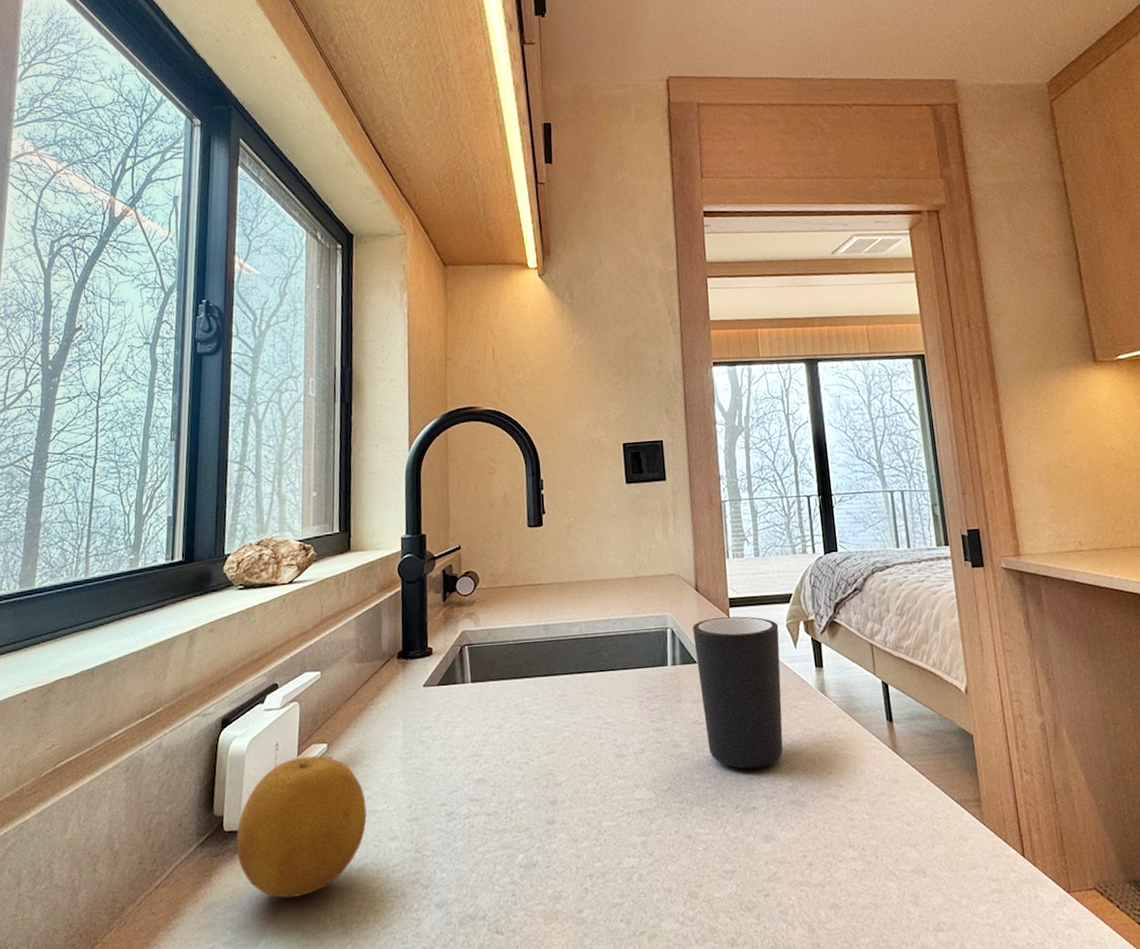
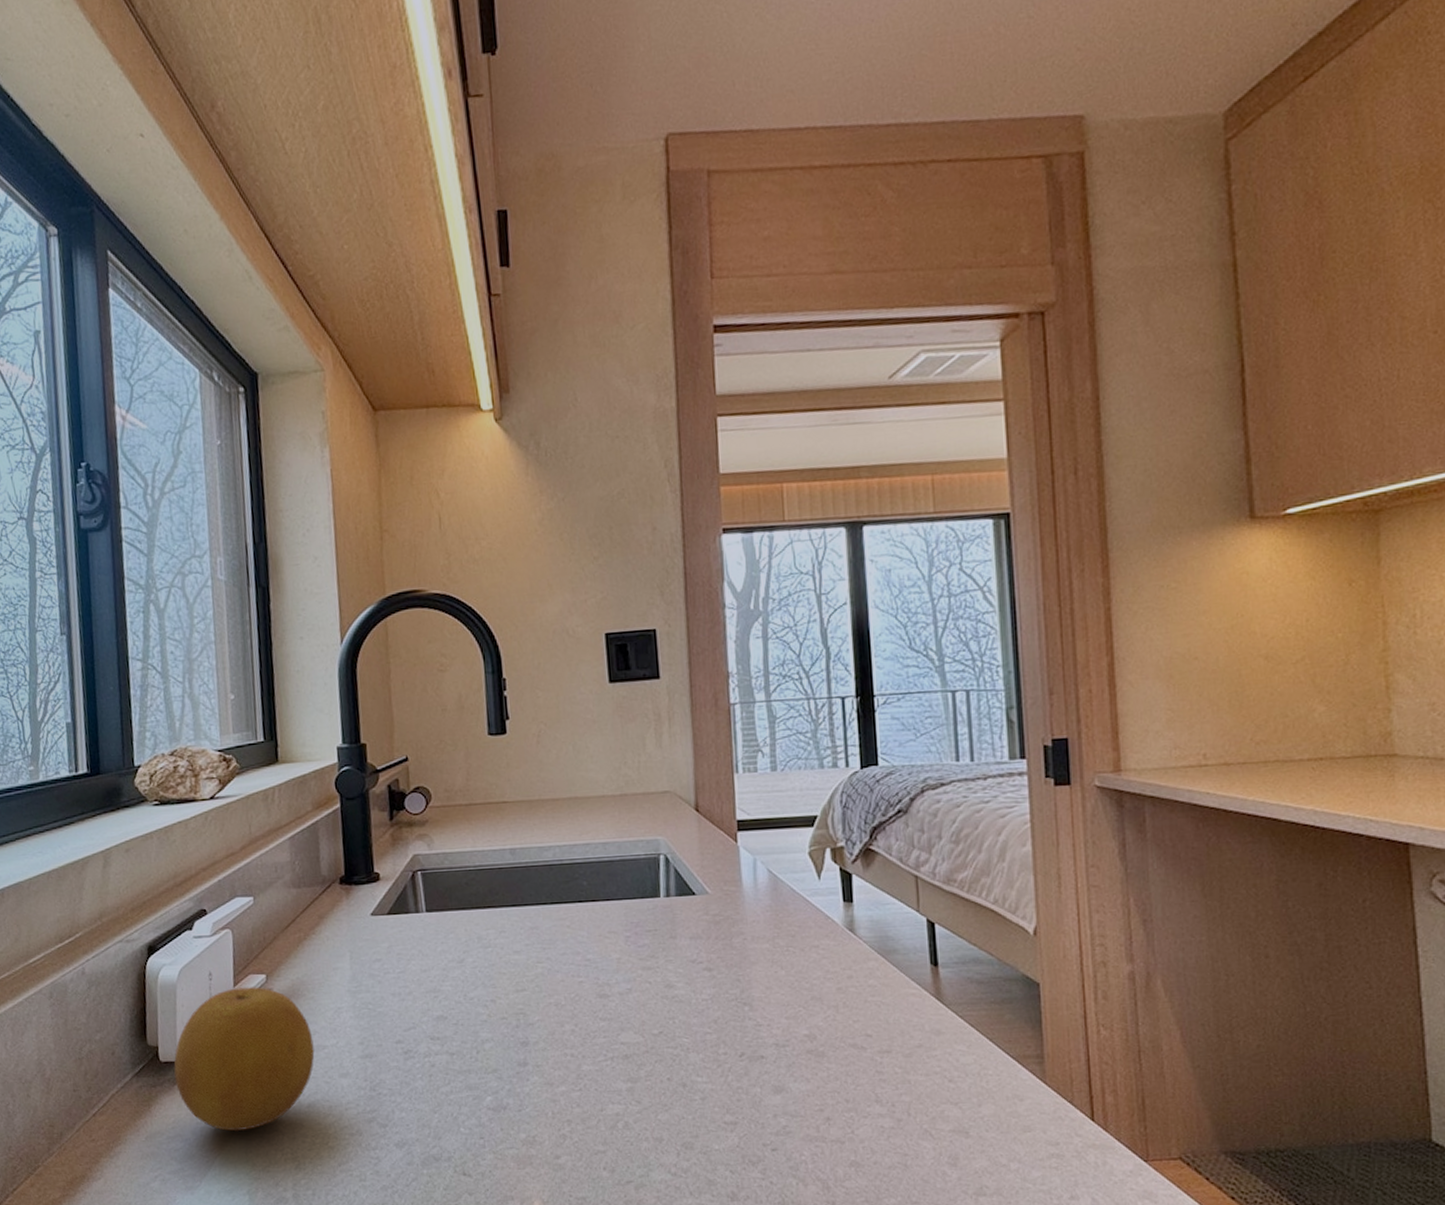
mug: present [693,616,783,769] -> none [691,841,800,1015]

